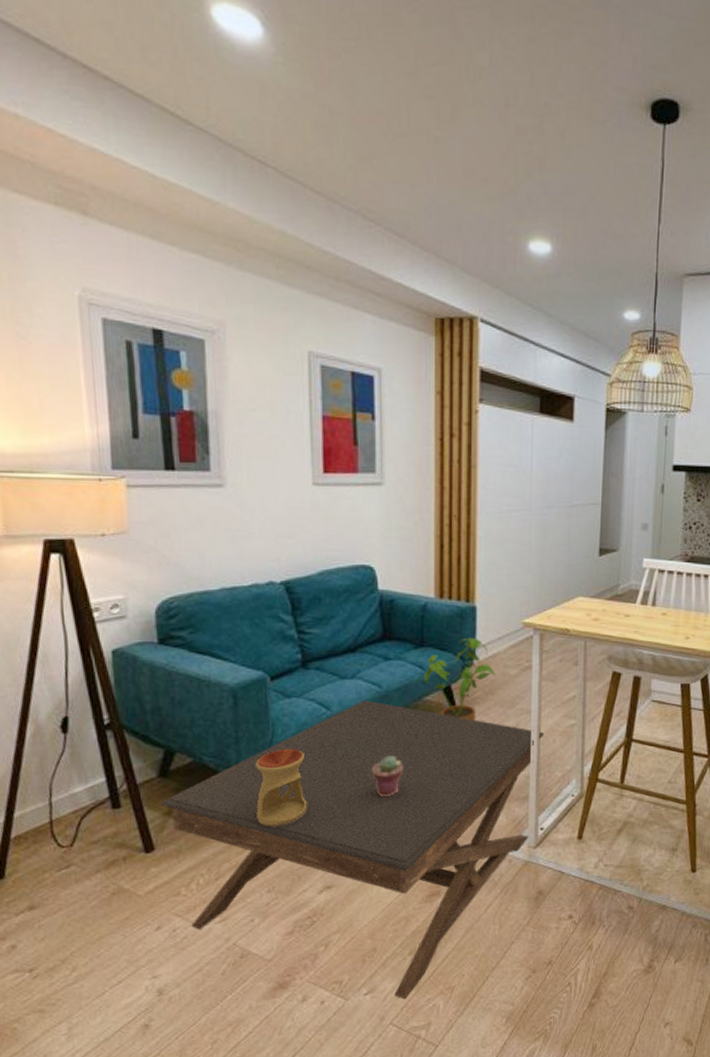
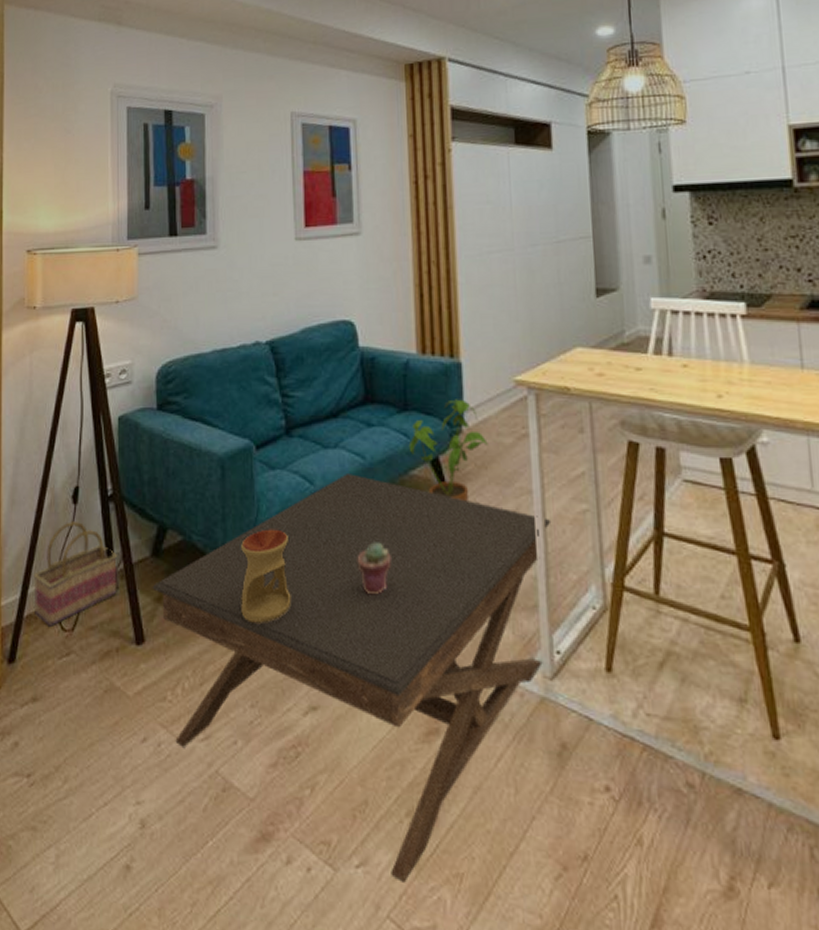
basket: none [19,750,121,845] -> present [33,522,118,627]

